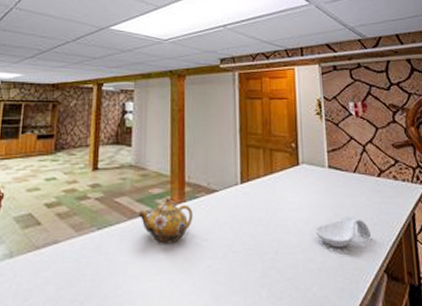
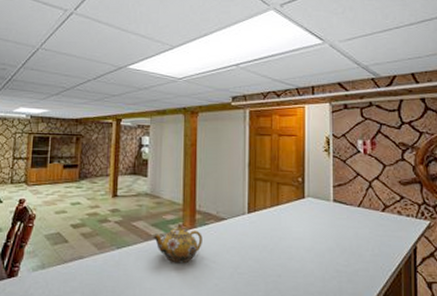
spoon rest: present [315,217,371,248] -> none [317,247,371,275]

